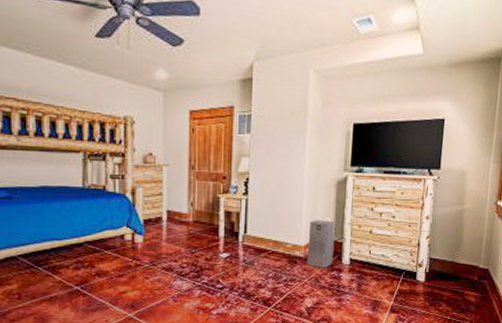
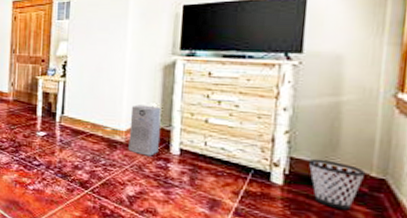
wastebasket: none [441,257,477,296] -> present [308,158,366,210]

